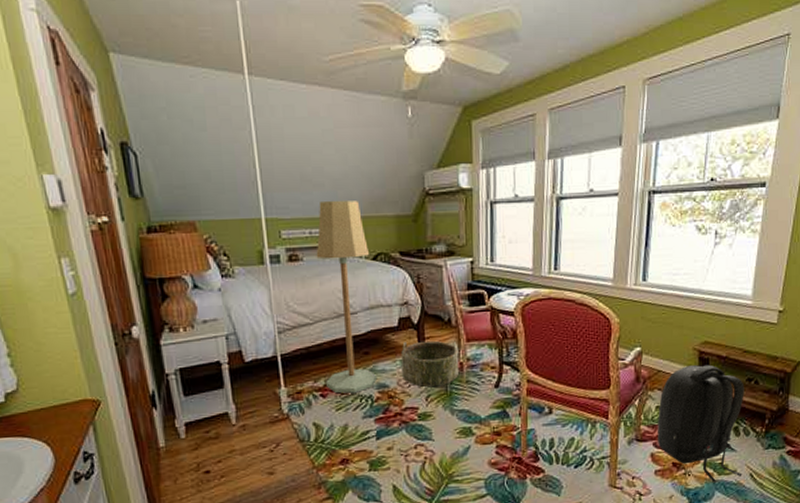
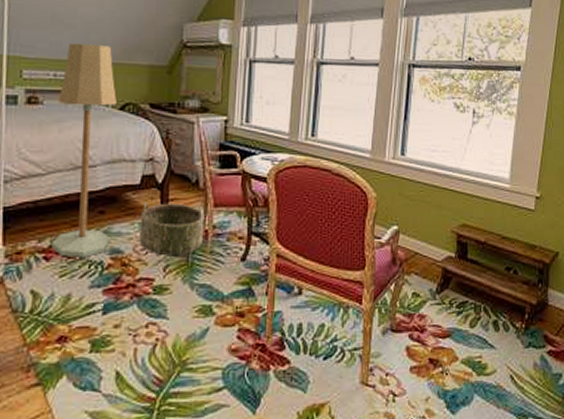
backpack: present [657,364,744,483] -> none [413,248,503,384]

